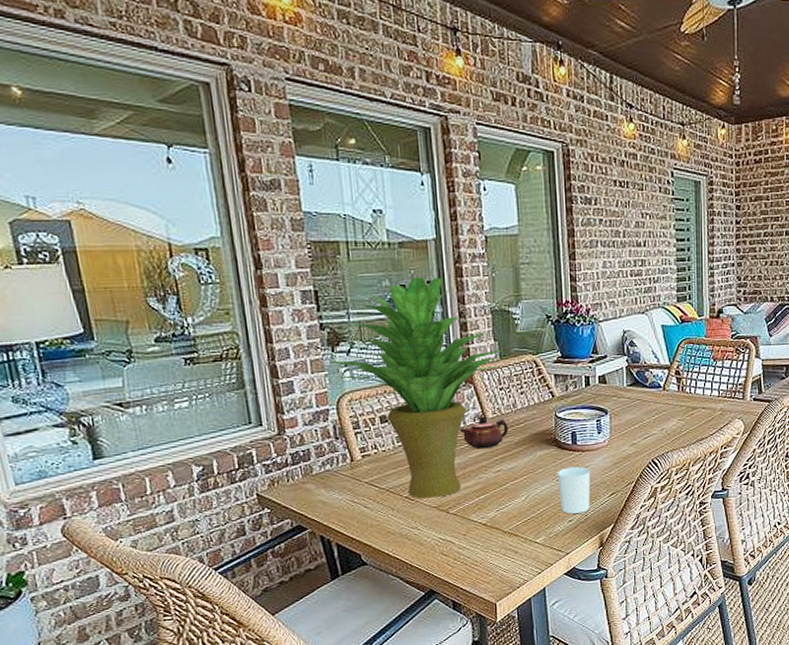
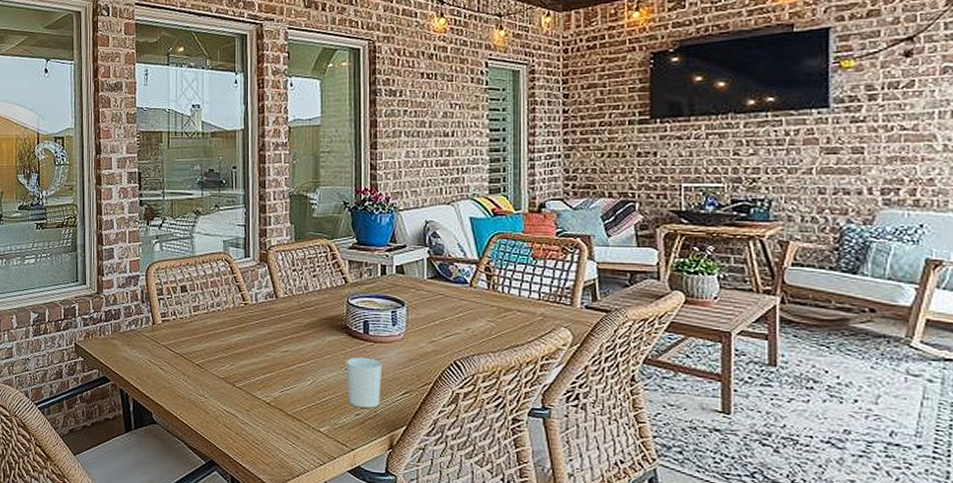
potted plant: present [331,277,502,499] -> none [145,163,298,369]
teapot: present [460,416,509,449] -> none [252,295,299,328]

